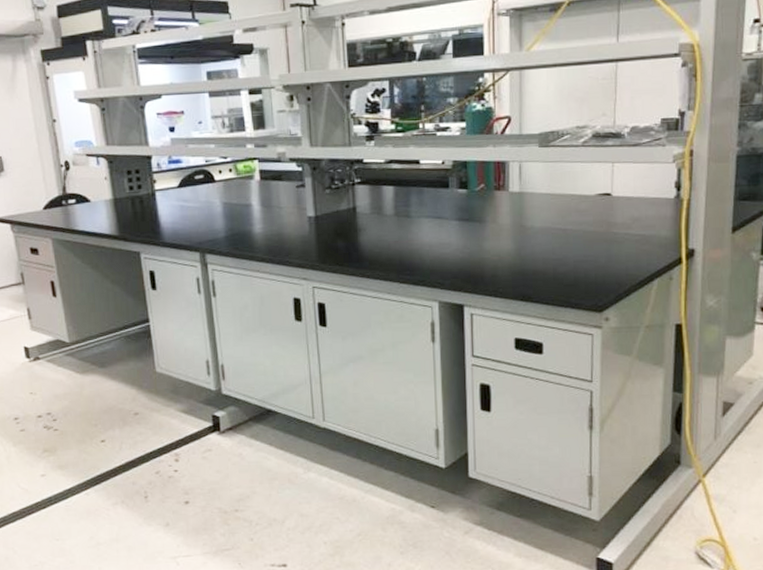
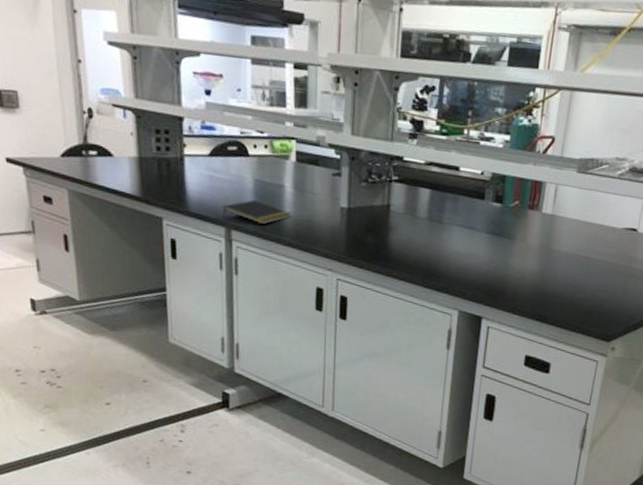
notepad: none [195,221,261,245] -> present [222,199,292,225]

